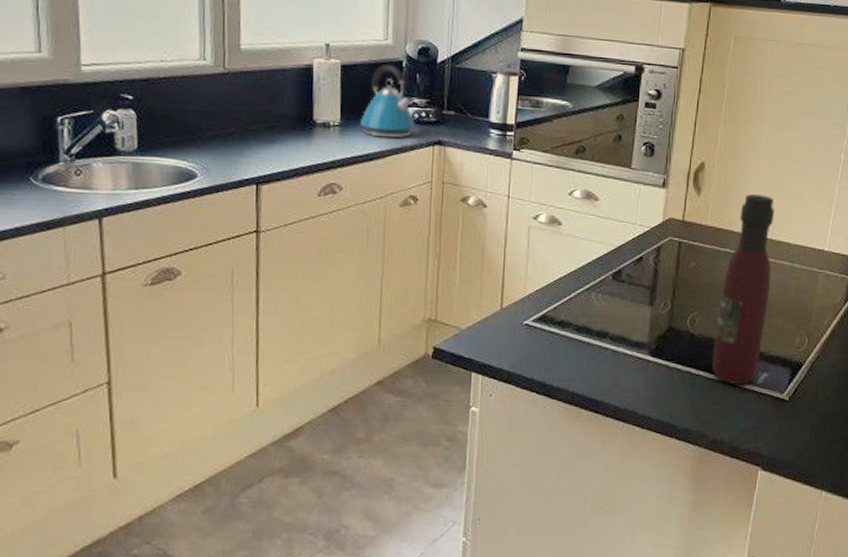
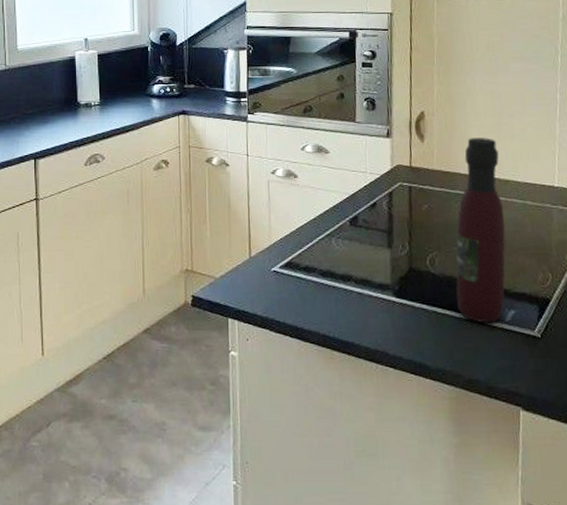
kettle: present [361,64,416,138] -> none [116,50,163,112]

